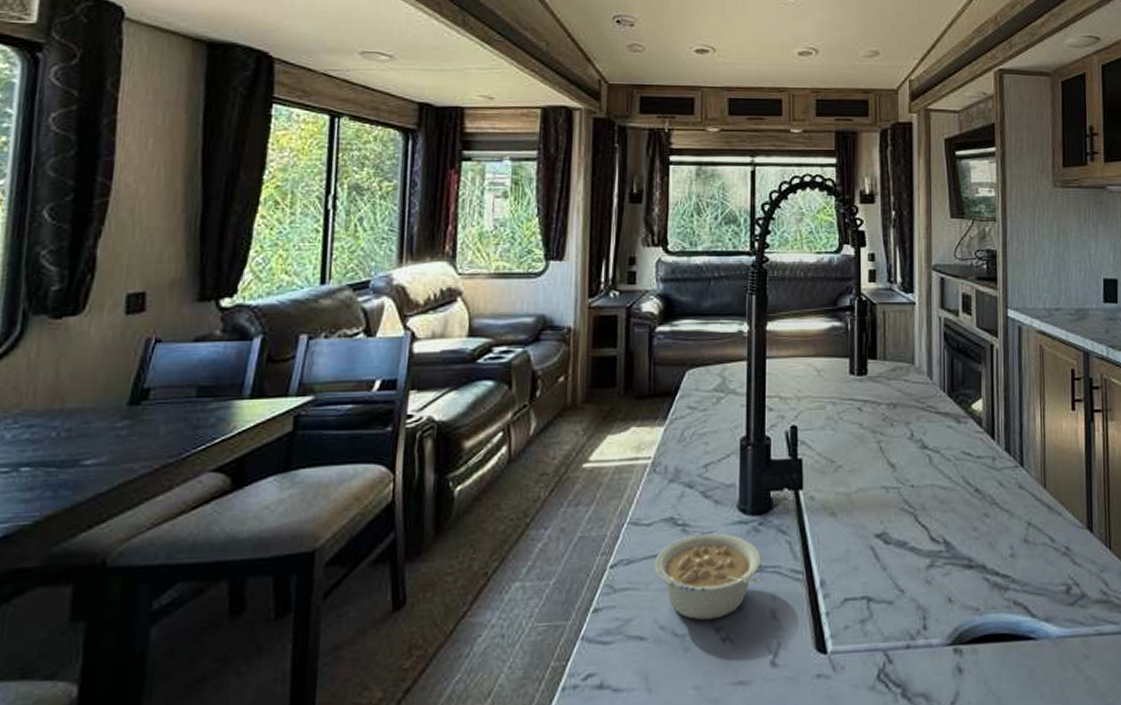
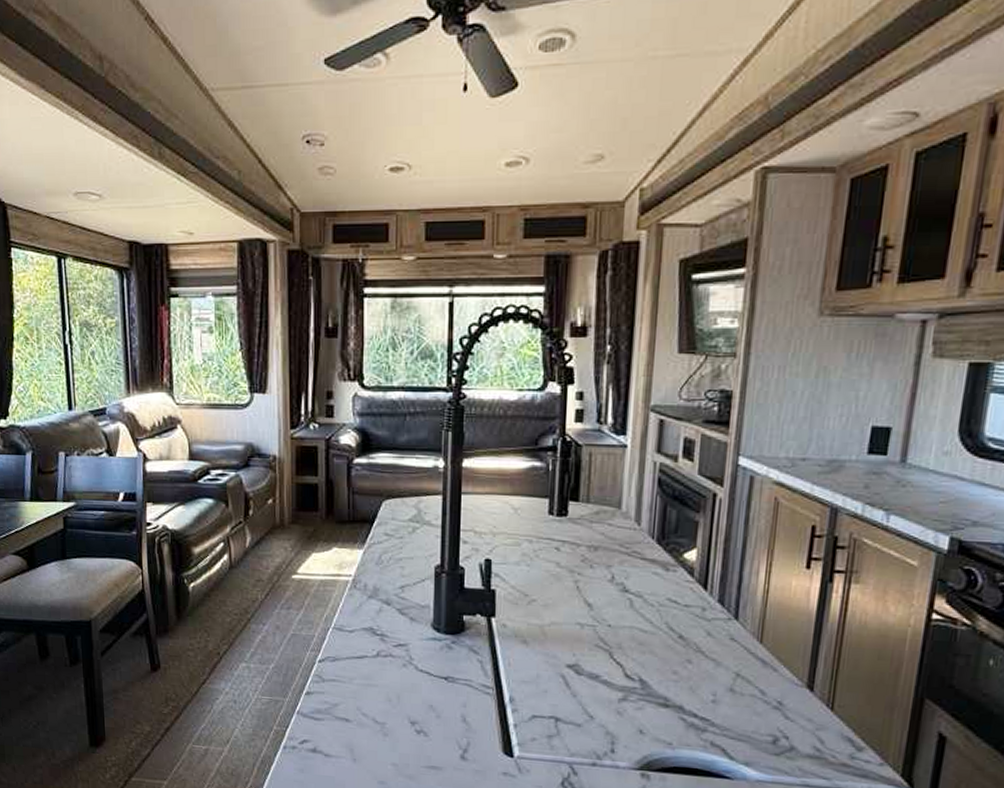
legume: present [654,533,762,620] -> none [357,644,454,715]

